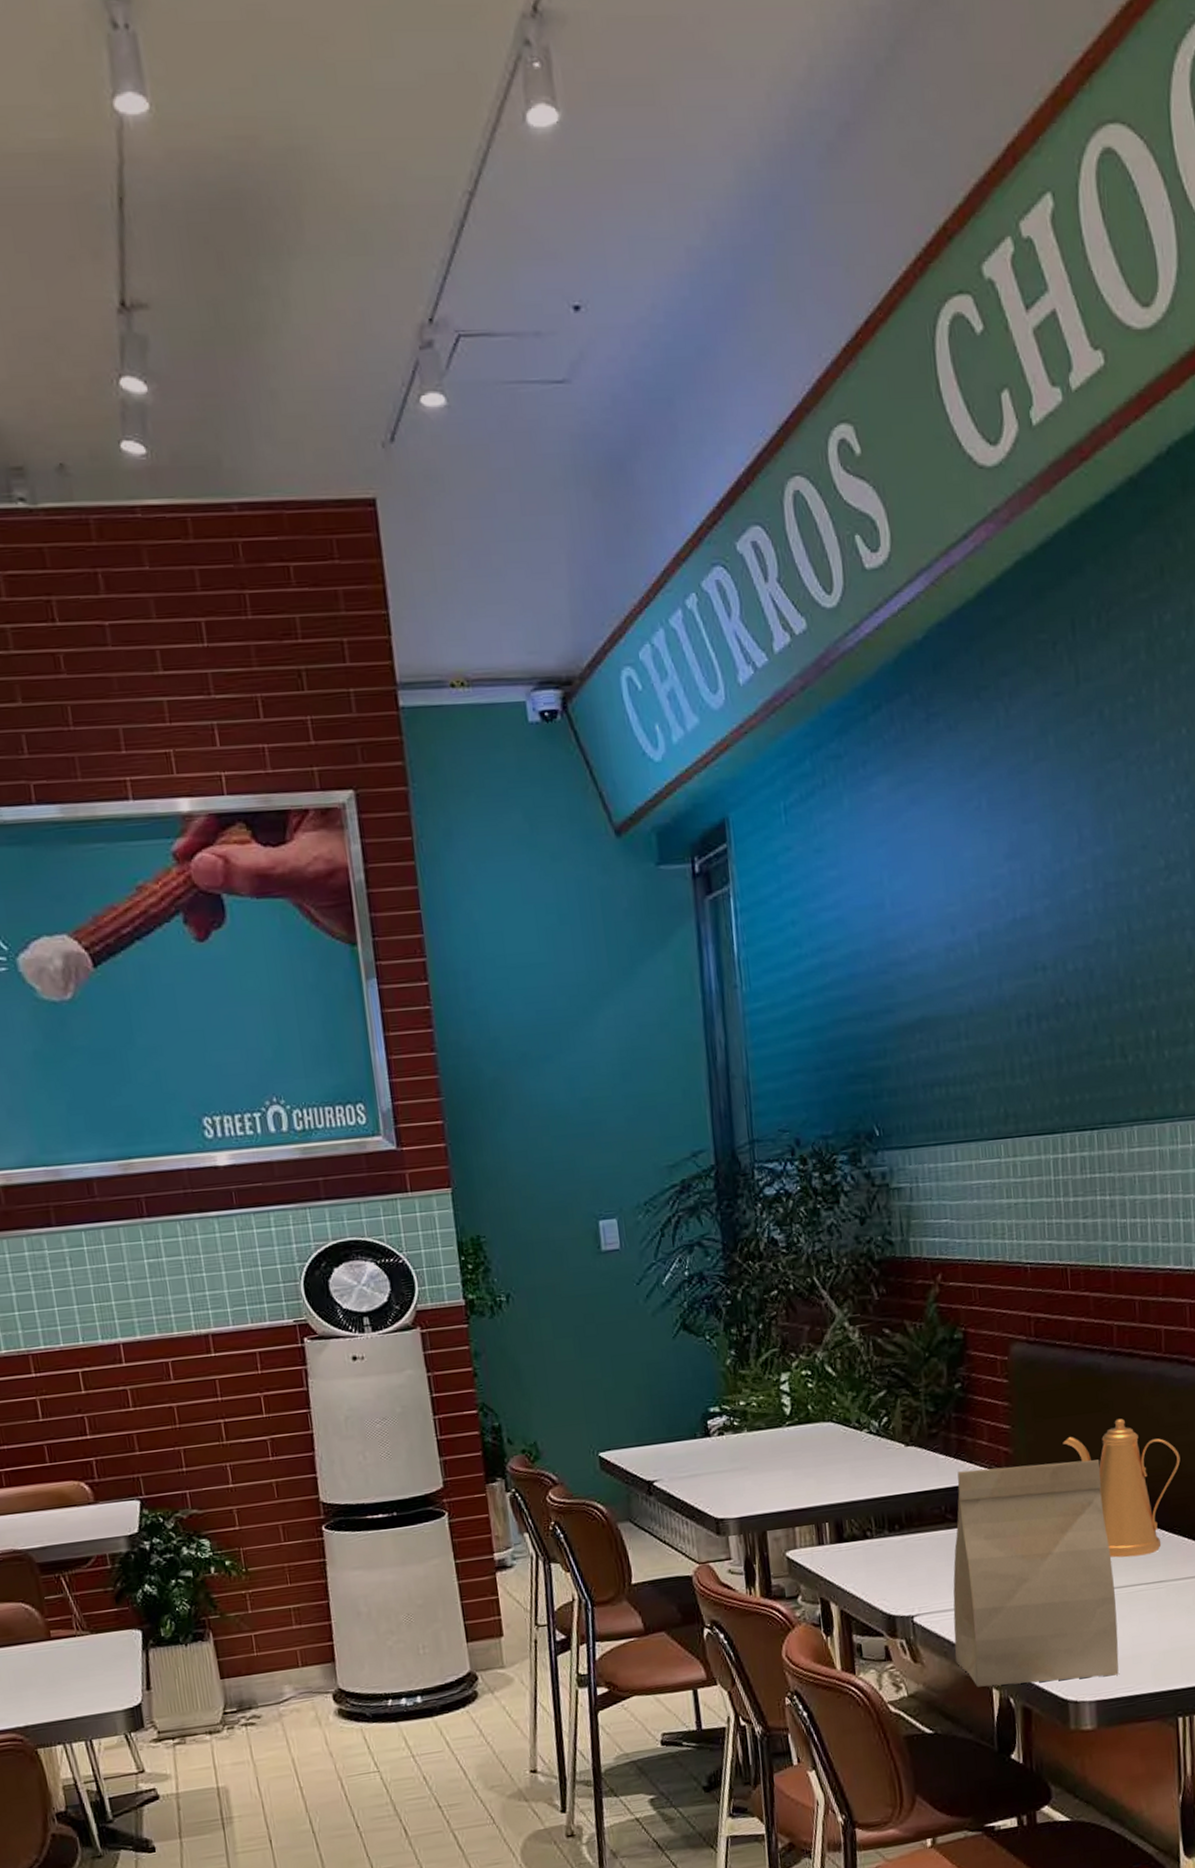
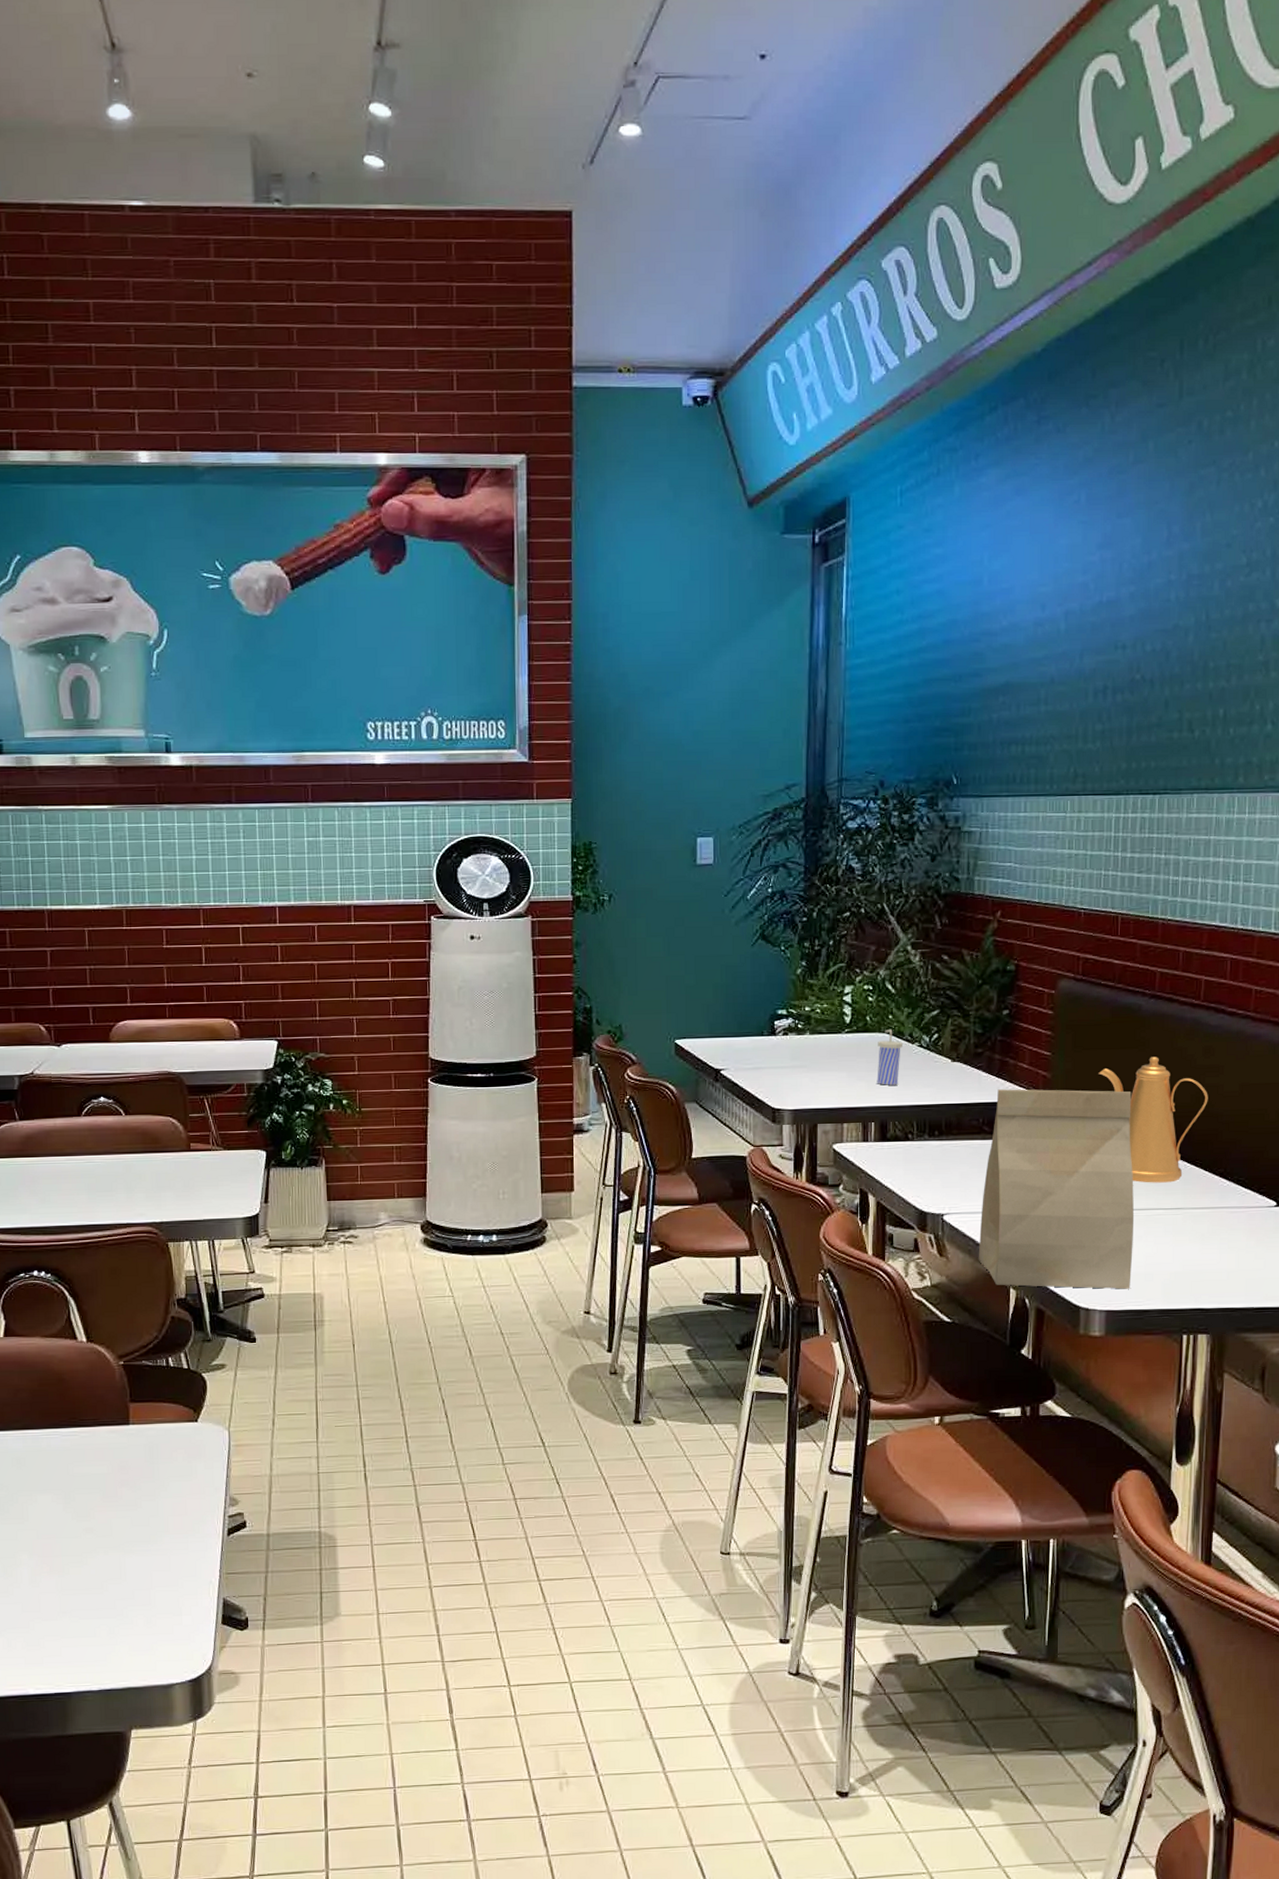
beverage cup: none [823,1417,851,1480] -> present [877,1029,902,1085]

